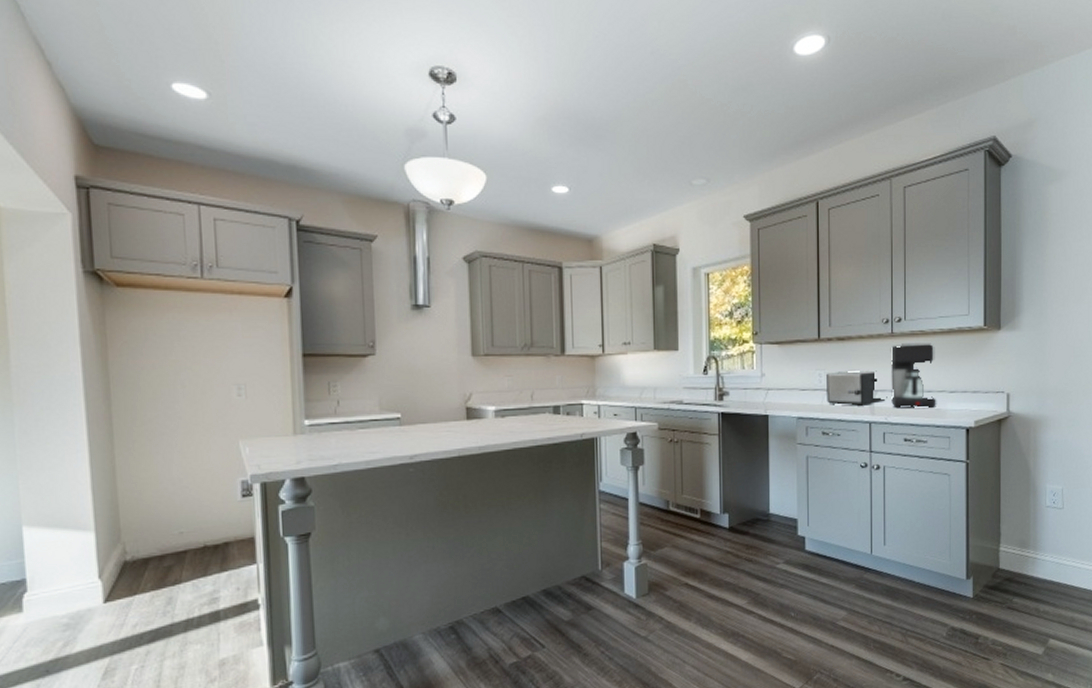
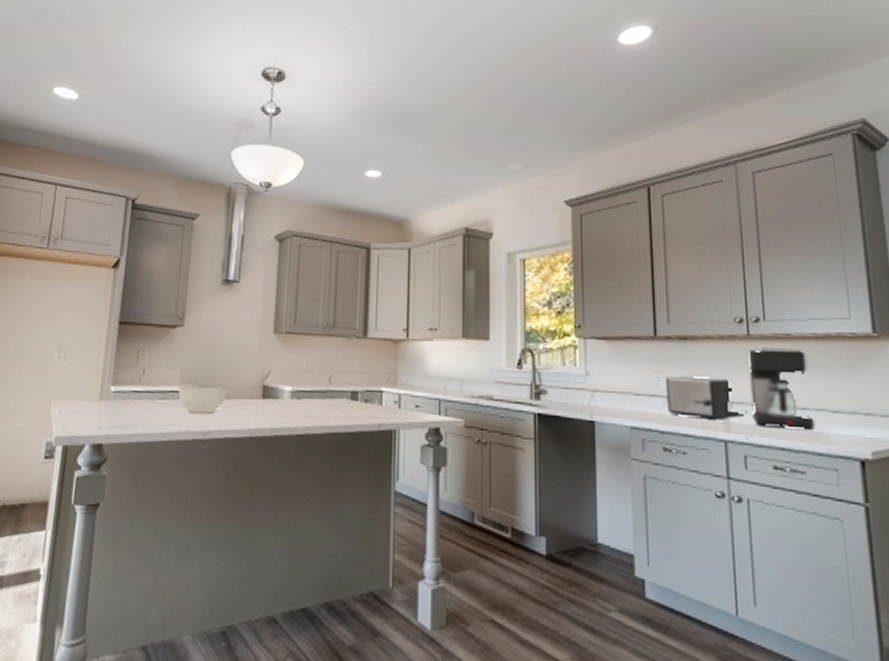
bowl: none [378,411,430,440] -> present [178,385,227,415]

